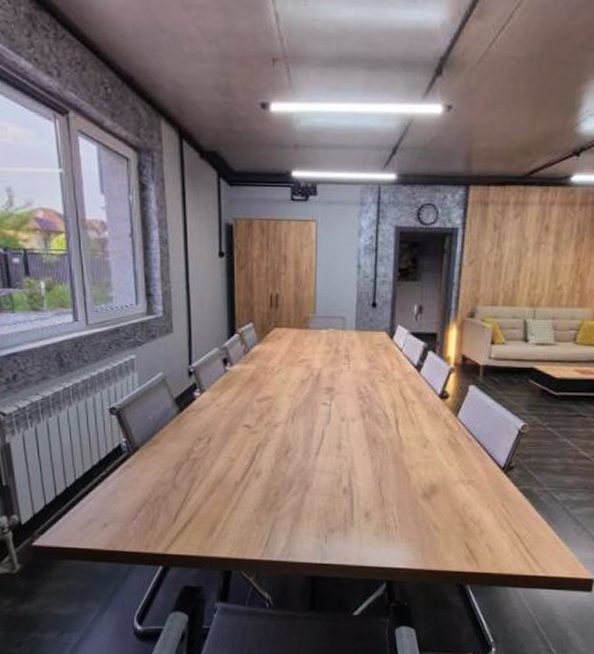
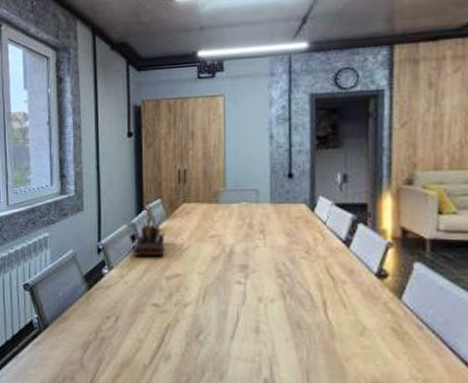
desk organizer: none [225,339,257,380] -> present [133,214,165,256]

